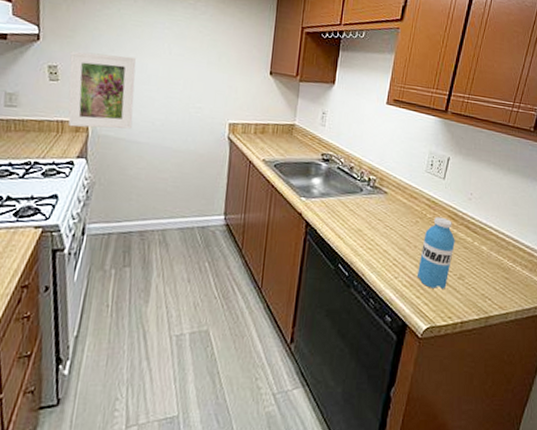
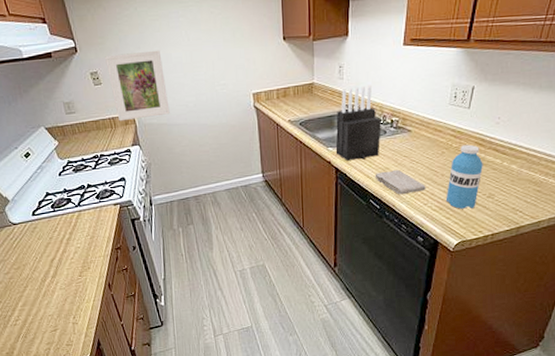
knife block: none [308,136,359,217] -> present [335,86,381,161]
washcloth: none [346,232,398,264] -> present [375,169,426,195]

